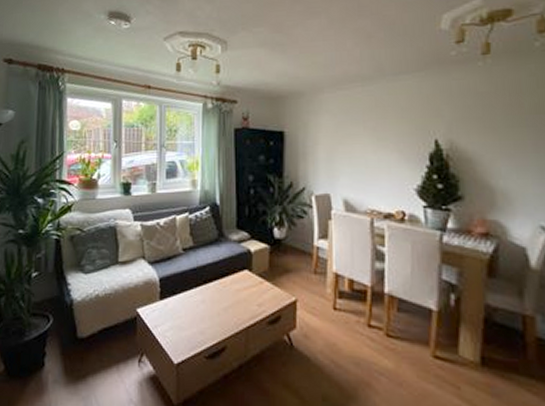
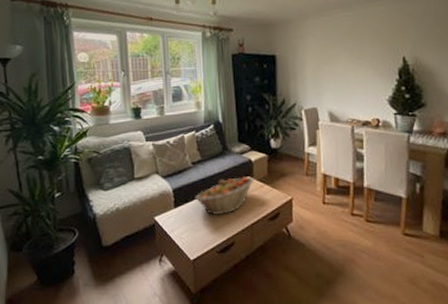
fruit basket: none [183,269,253,312] -> present [195,176,254,215]

